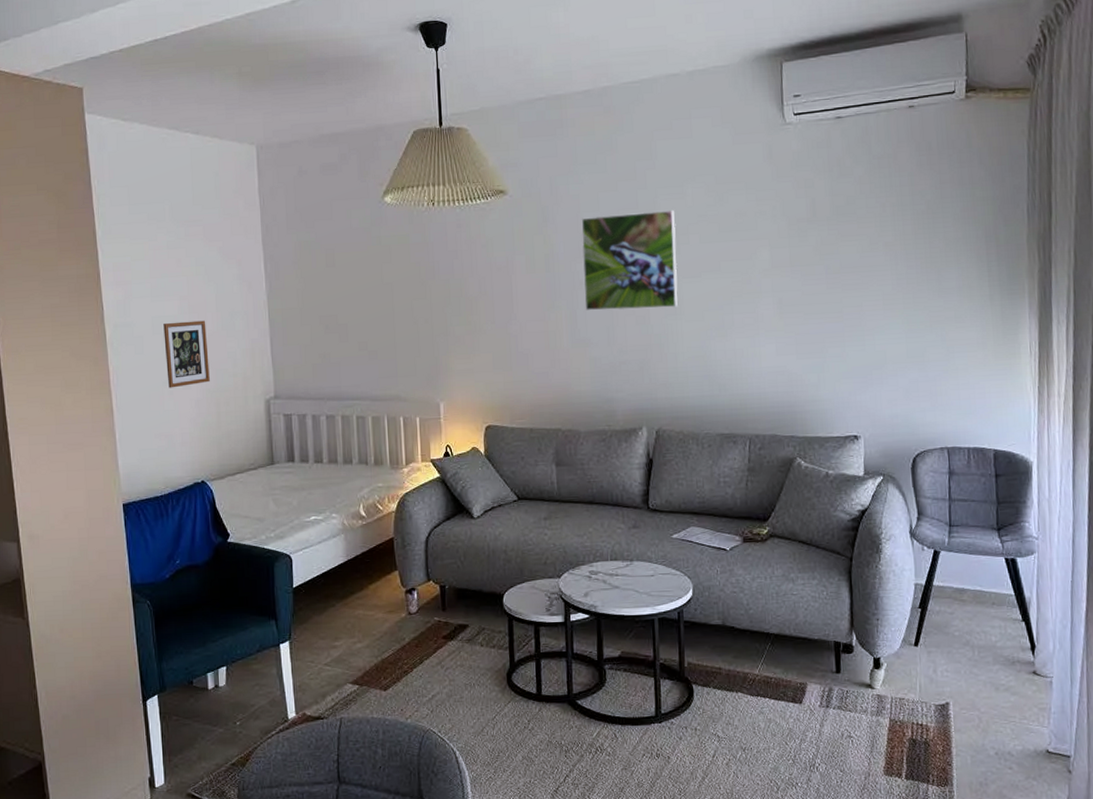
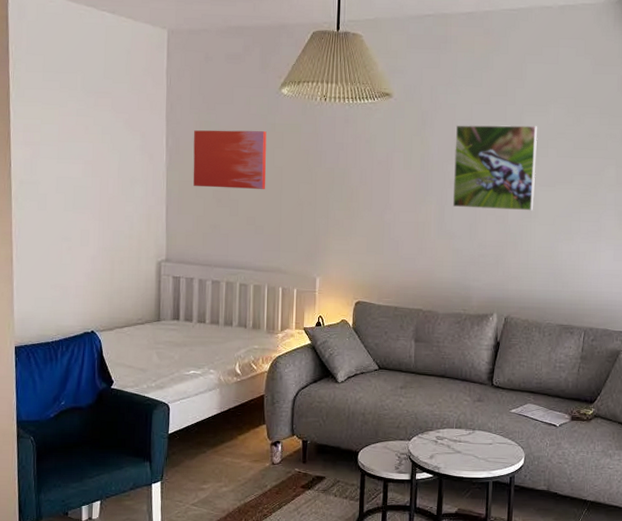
picture frame: present [163,320,210,388] -> none [66,183,108,244]
wall art: none [294,246,376,314] -> present [193,130,267,189]

